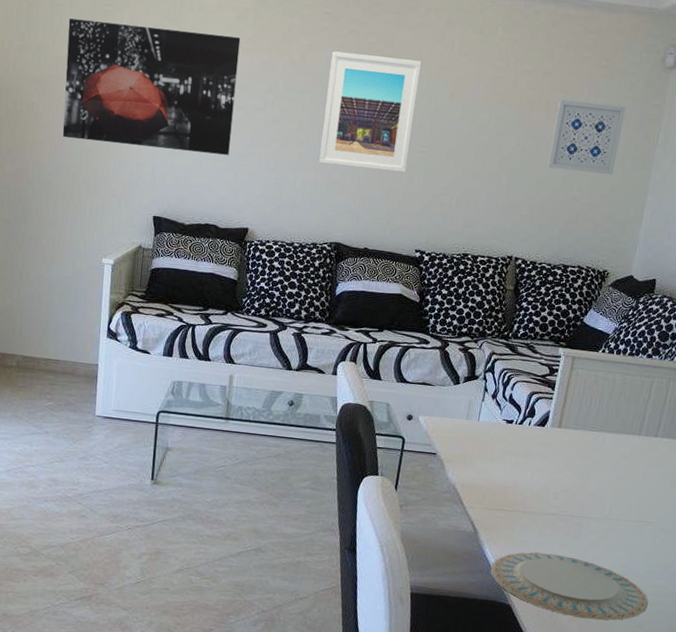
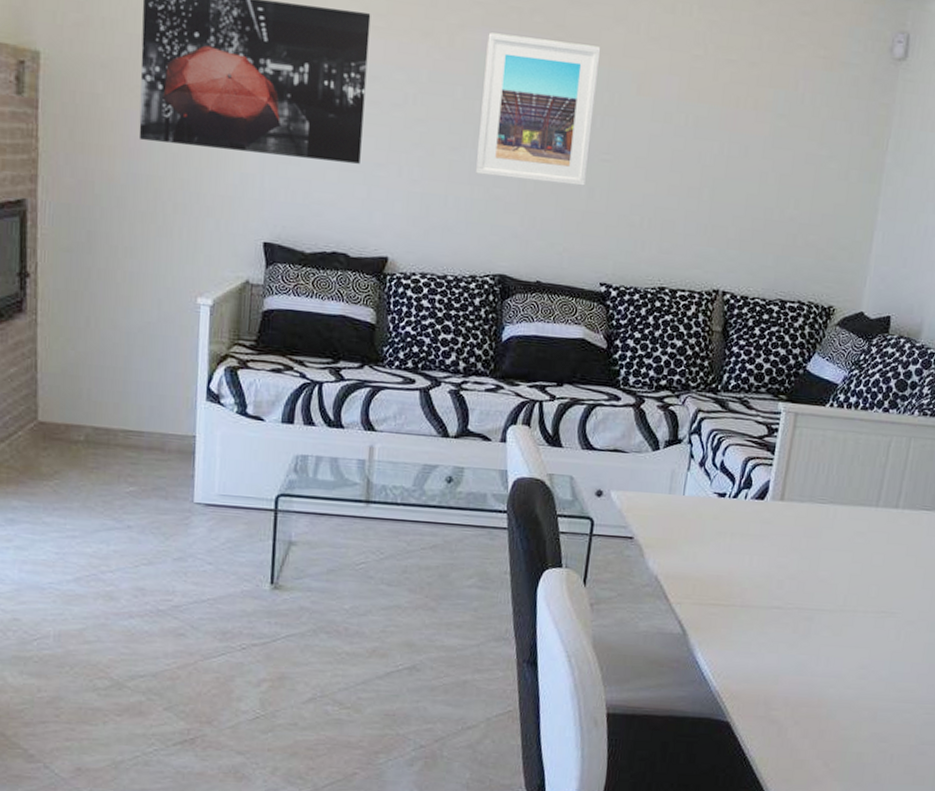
plate: present [490,552,648,621] -> none [703,655,893,736]
wall art: present [546,99,626,174] -> none [756,96,849,189]

